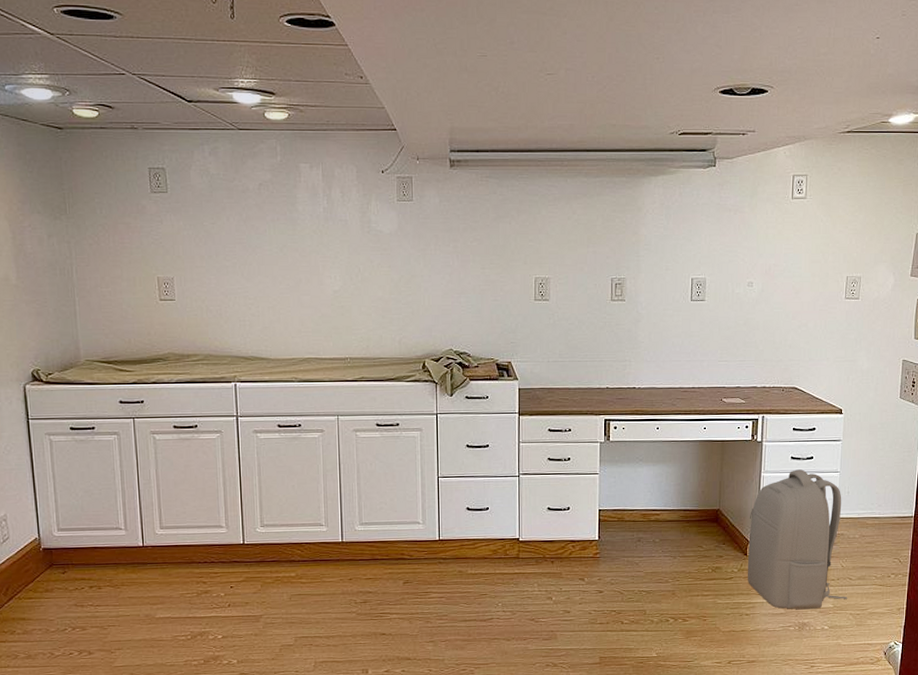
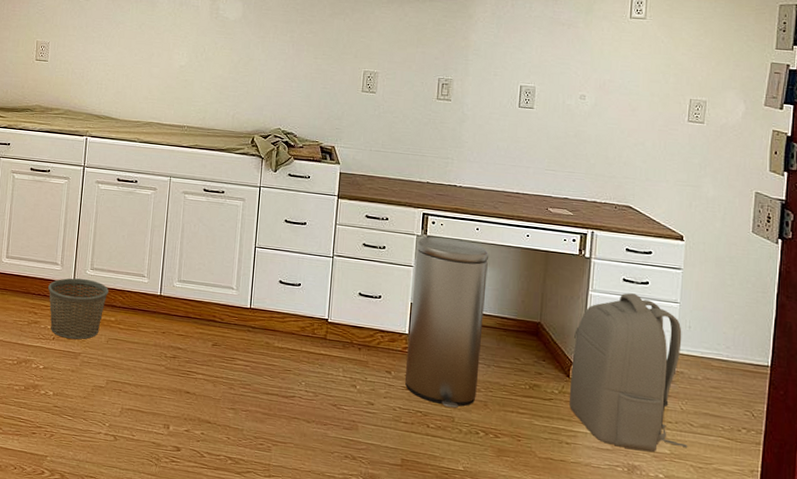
basket: none [215,537,284,603] -> present [48,278,109,340]
pedal bin: none [597,440,670,603] -> present [404,235,490,409]

